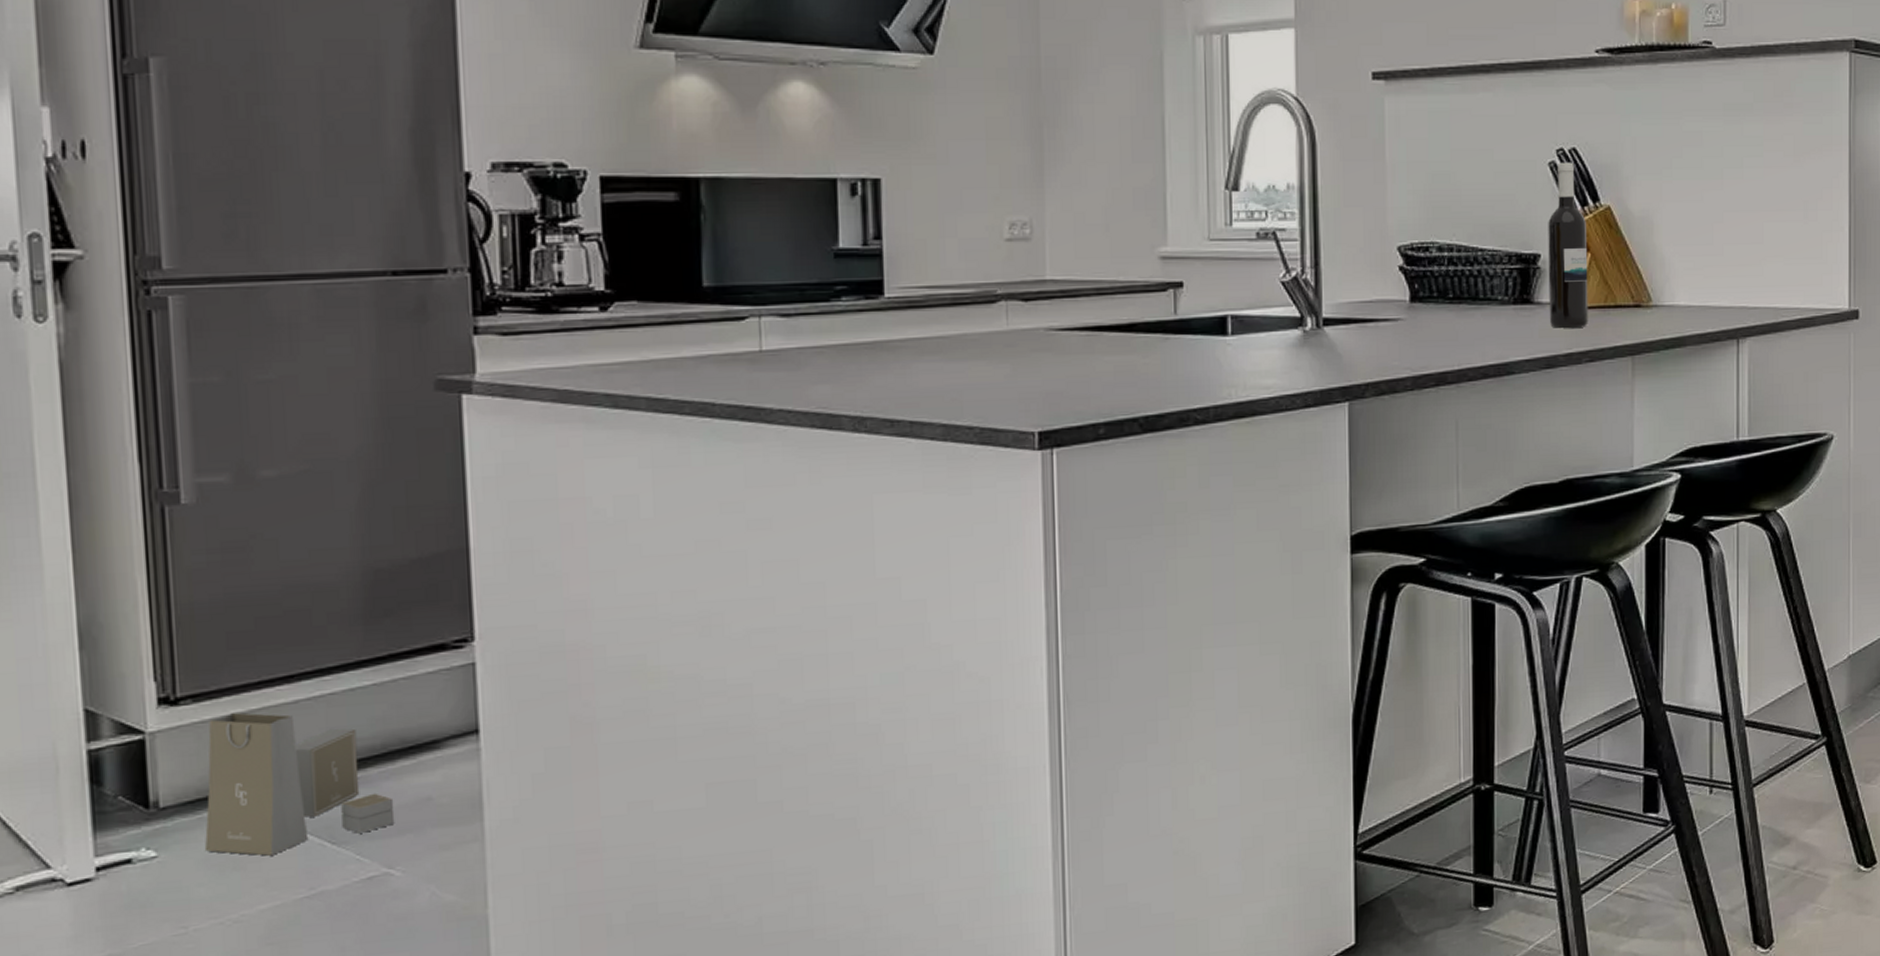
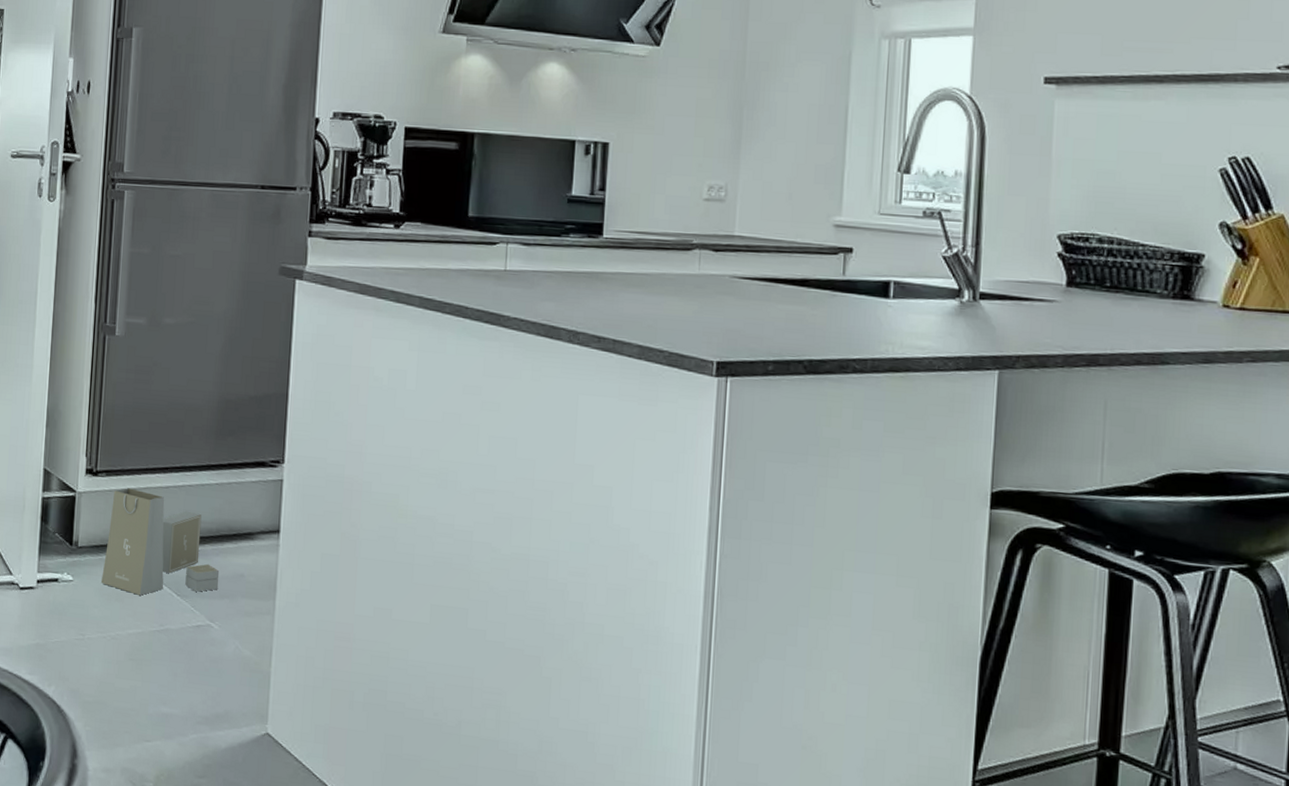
wine bottle: present [1548,162,1588,328] -> none [1210,170,1257,328]

